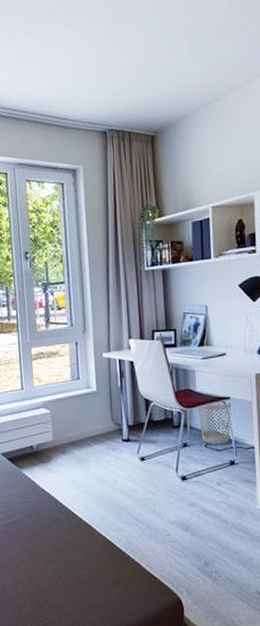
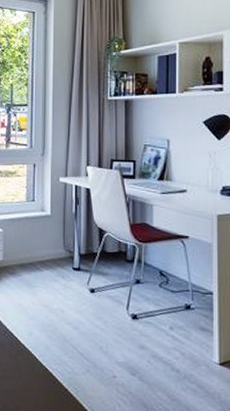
wastebasket: present [198,400,232,445] -> none [154,240,190,286]

